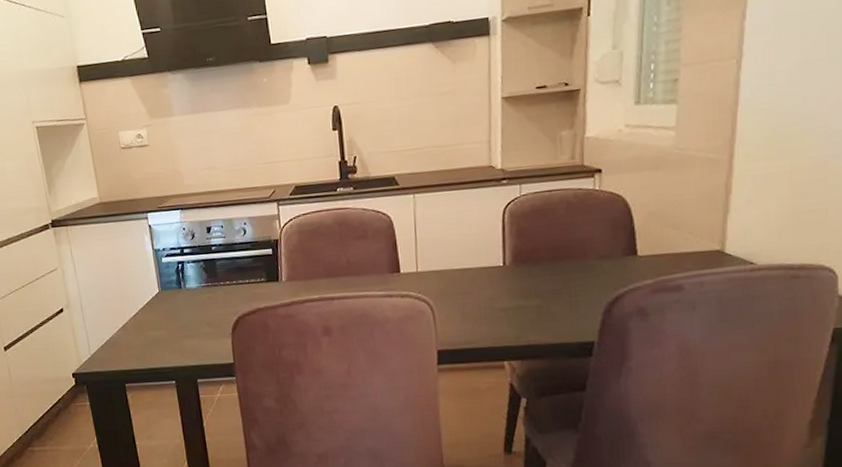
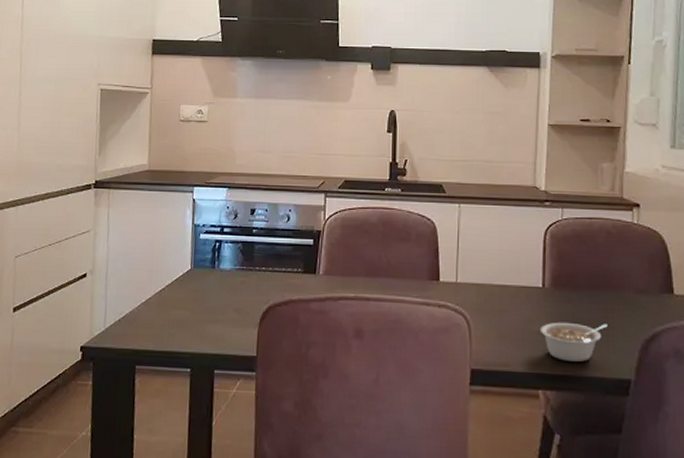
legume: none [502,292,571,332] -> present [540,322,609,362]

